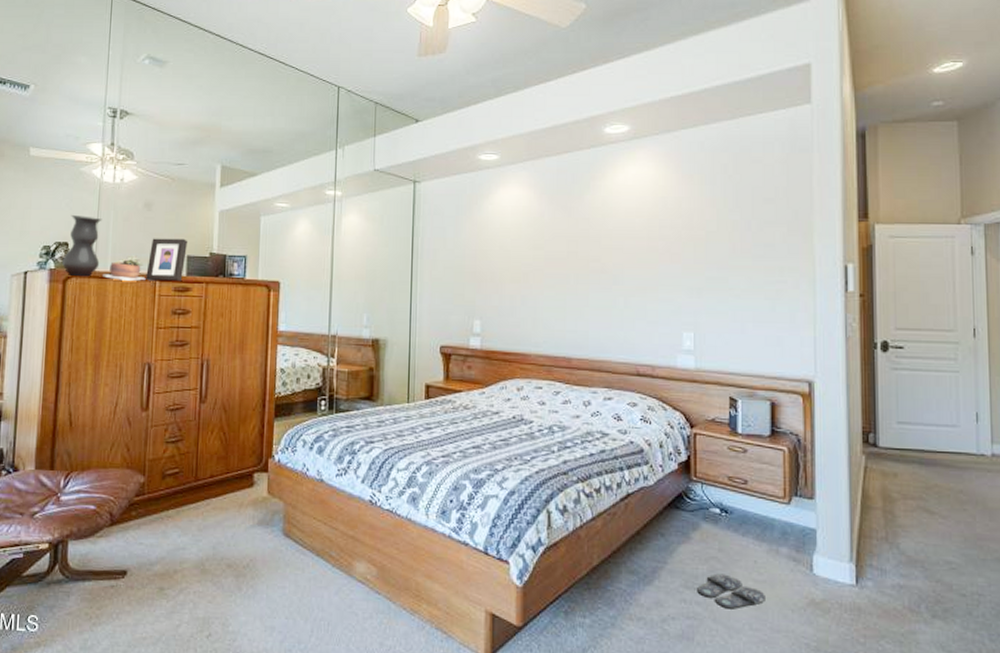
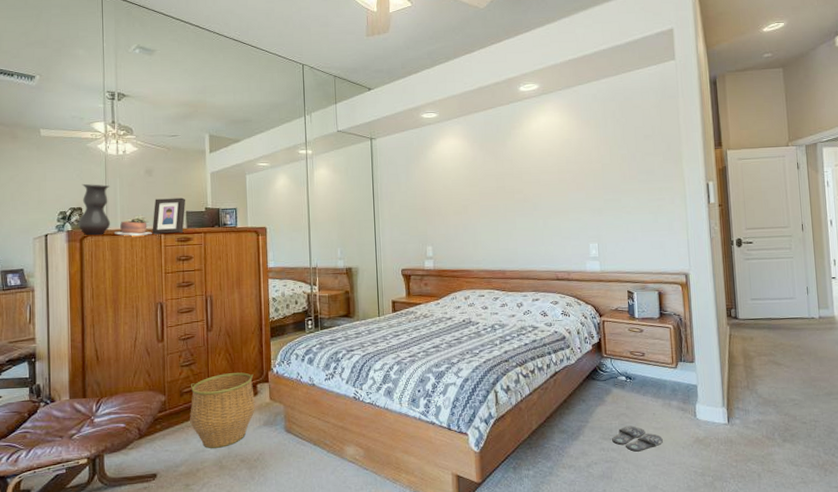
basket: none [171,456,251,547] -> present [190,372,256,448]

